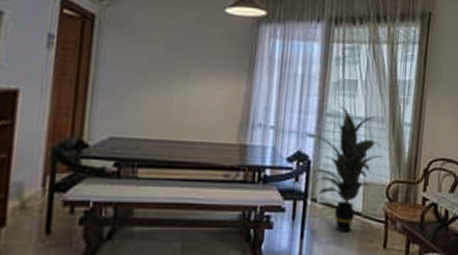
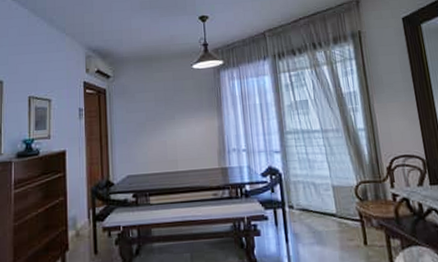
indoor plant: present [308,106,385,232] -> none [275,123,344,234]

